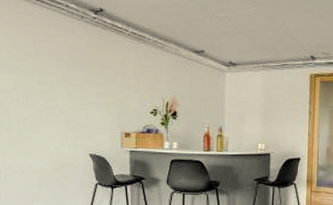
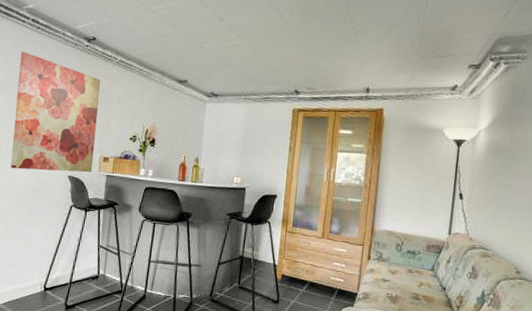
wall art: none [21,26,115,151] -> present [10,51,101,173]

